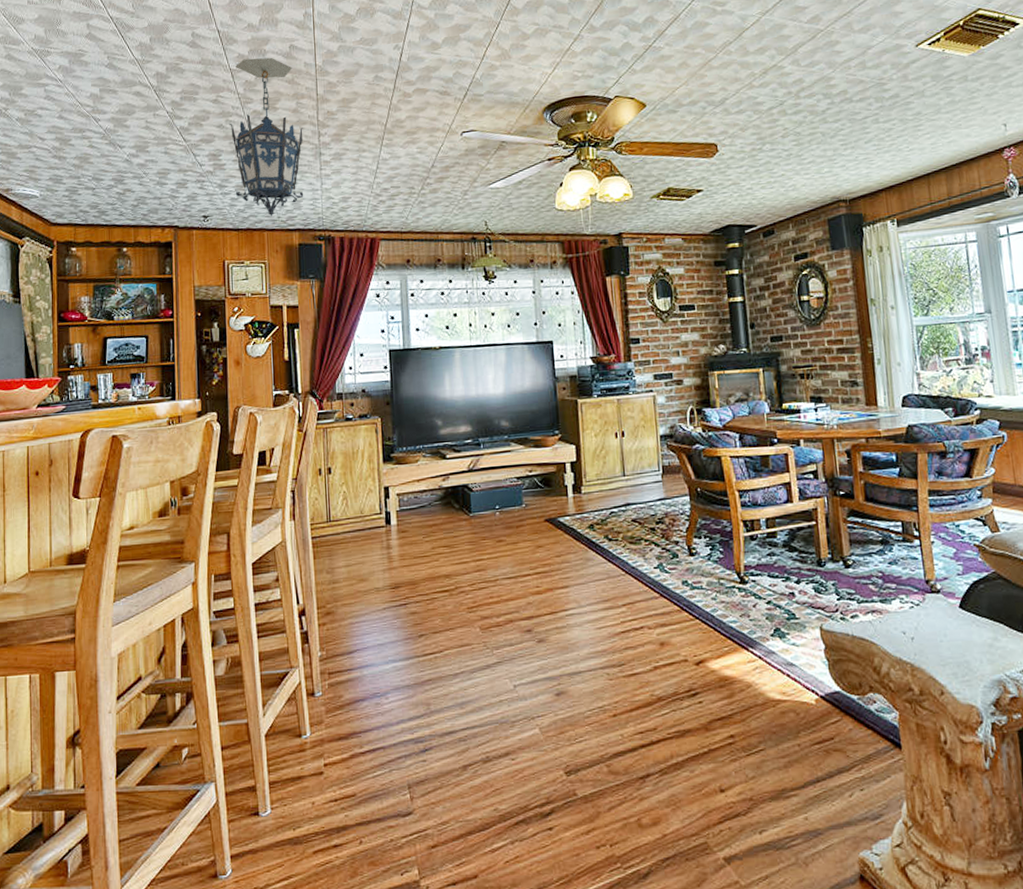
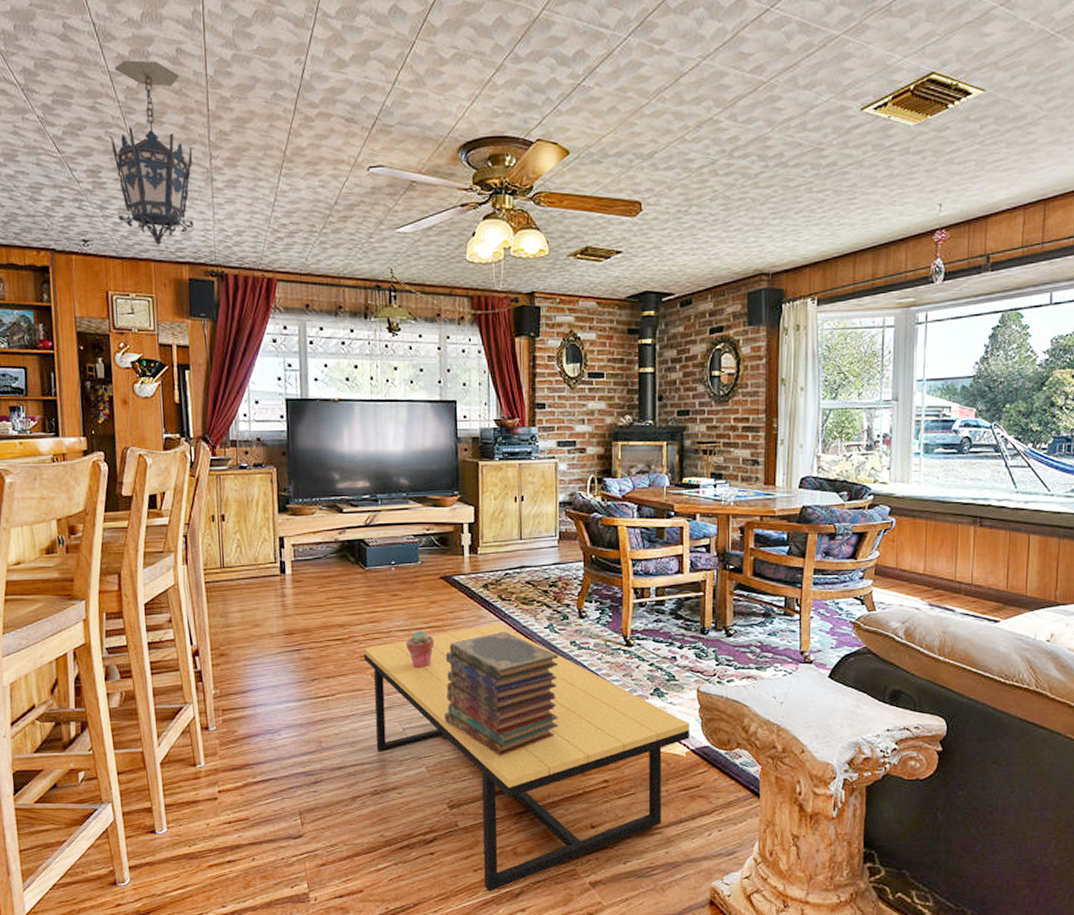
coffee table: none [470,565,818,873] -> present [363,623,690,892]
potted succulent: none [513,576,542,618] -> present [406,629,434,668]
book stack: none [554,573,676,713] -> present [444,631,558,757]

